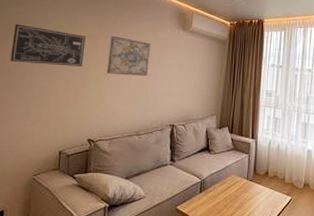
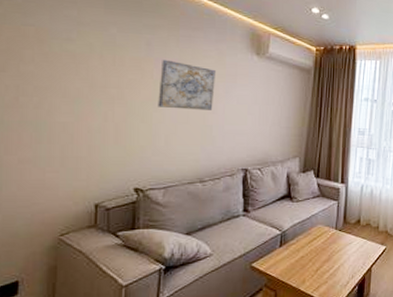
wall art: present [10,24,86,67] -> none [17,39,127,98]

